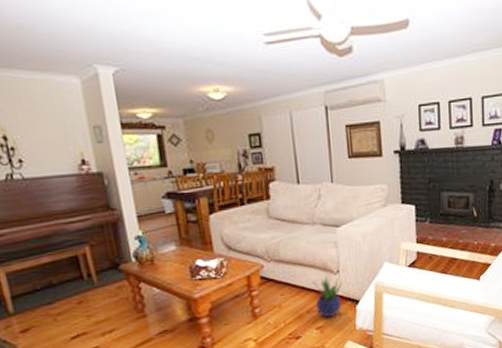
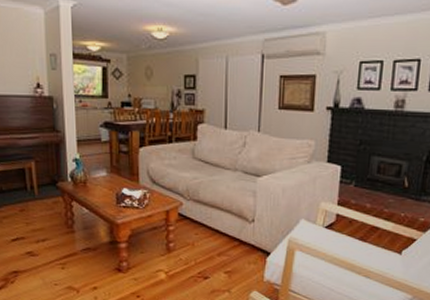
potted plant: present [311,274,342,317] -> none [226,222,256,263]

